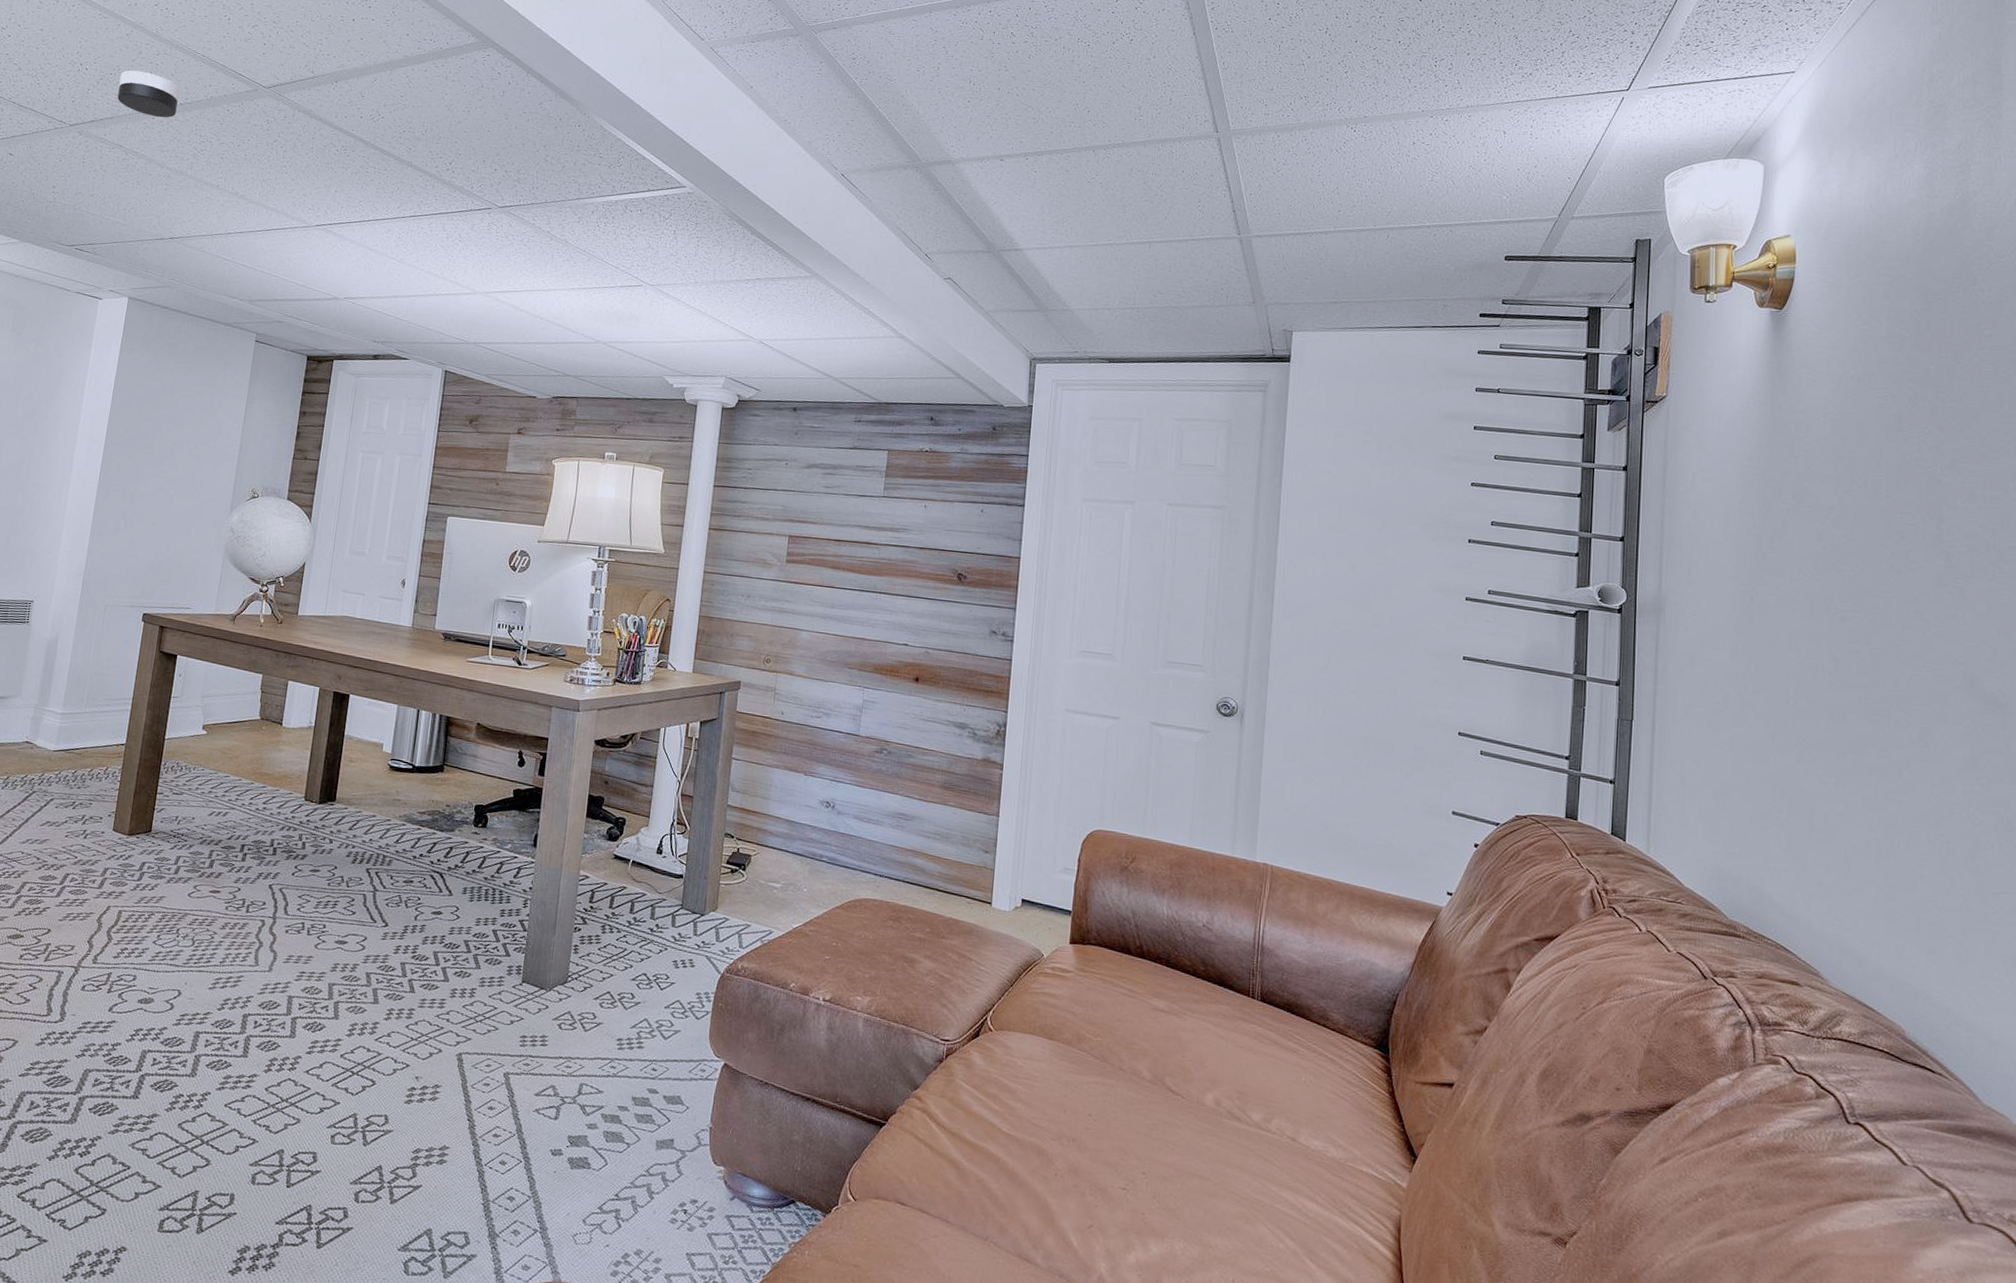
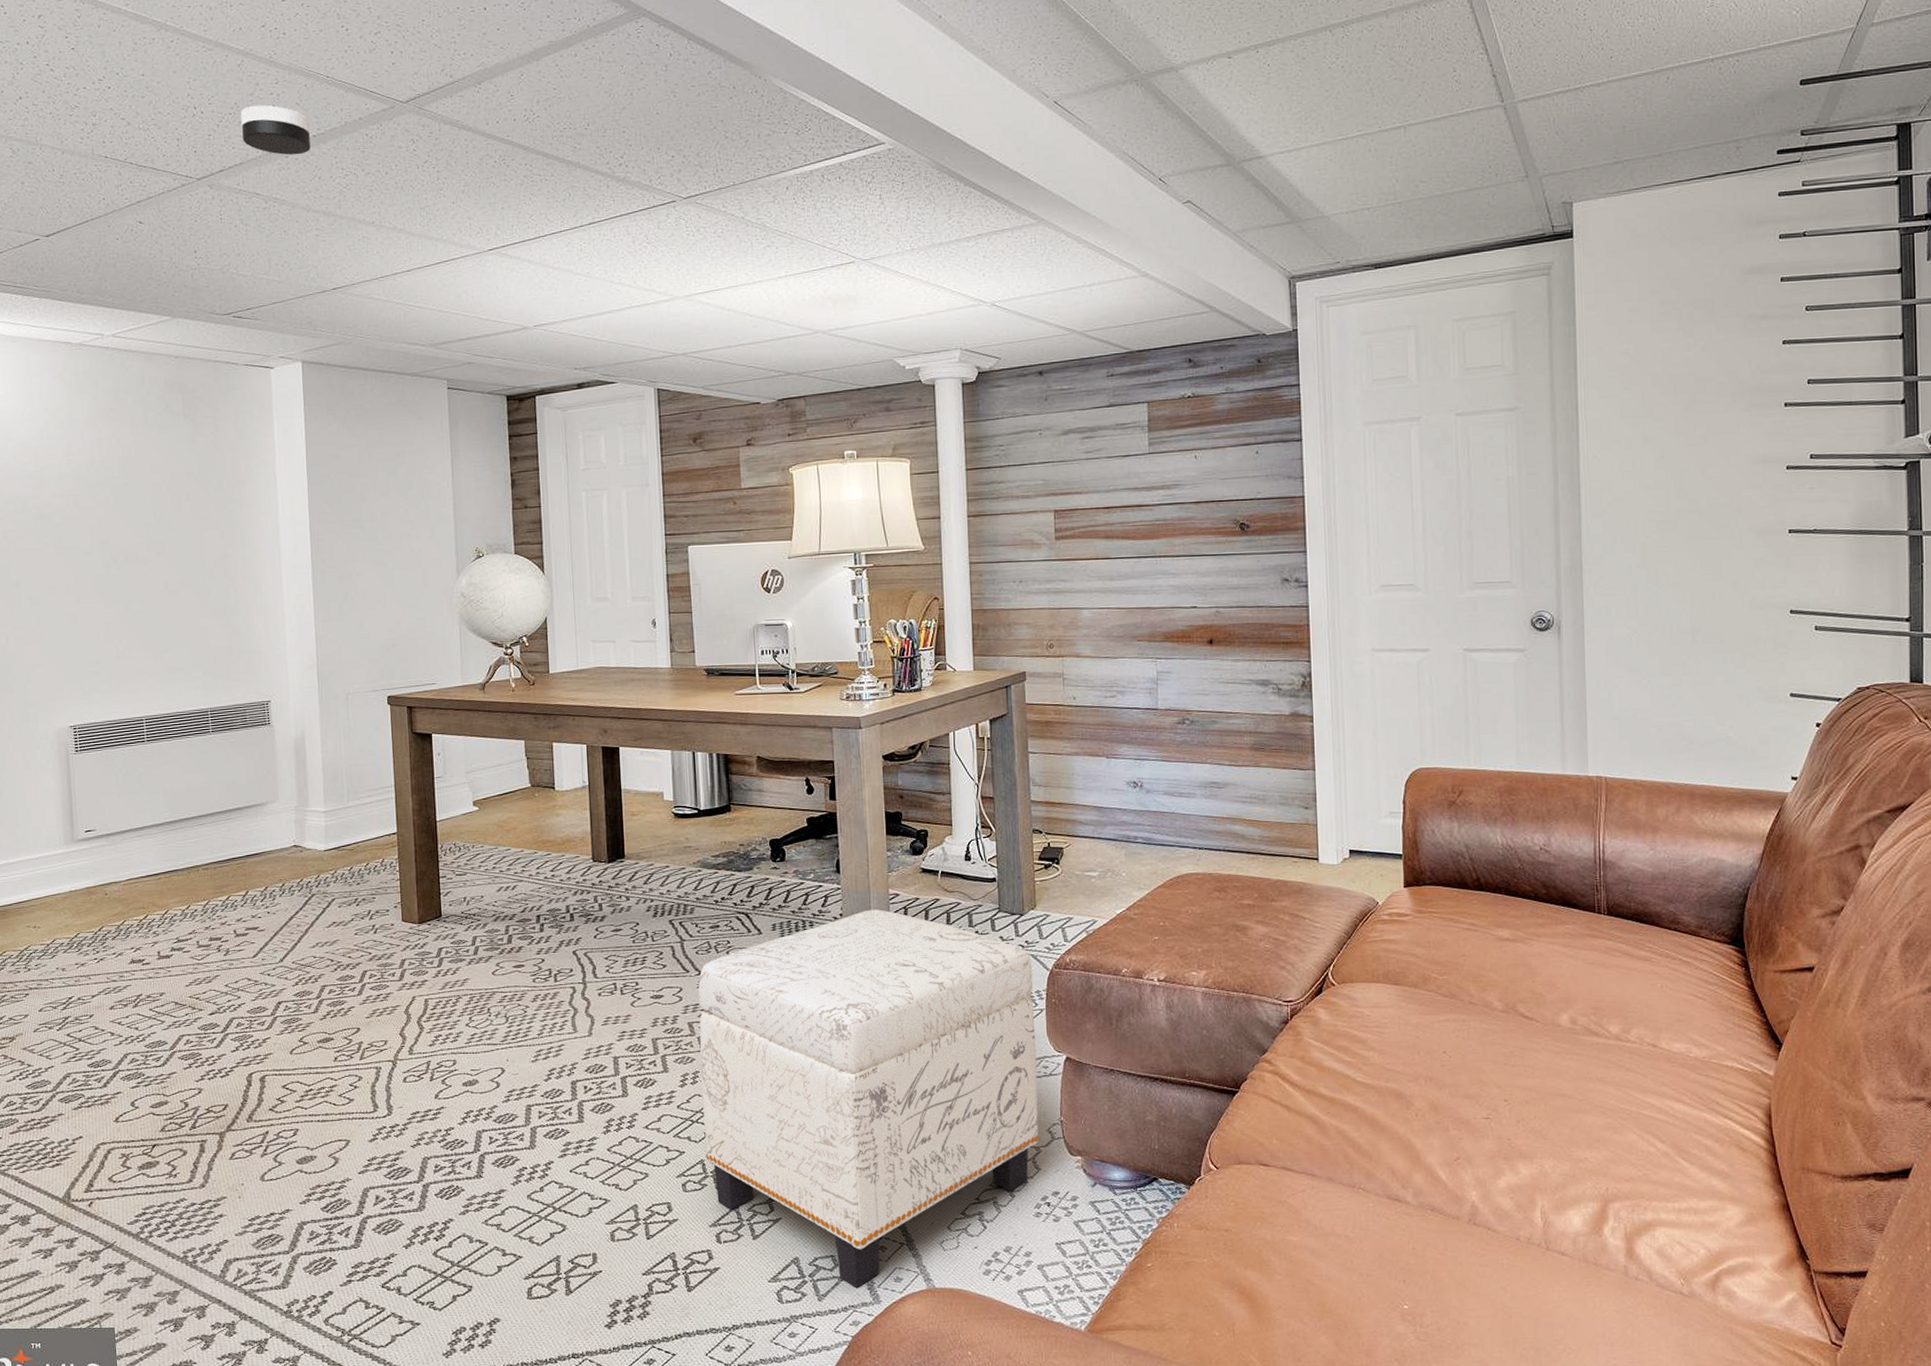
ottoman: none [359,887,705,1271] -> present [698,909,1039,1289]

